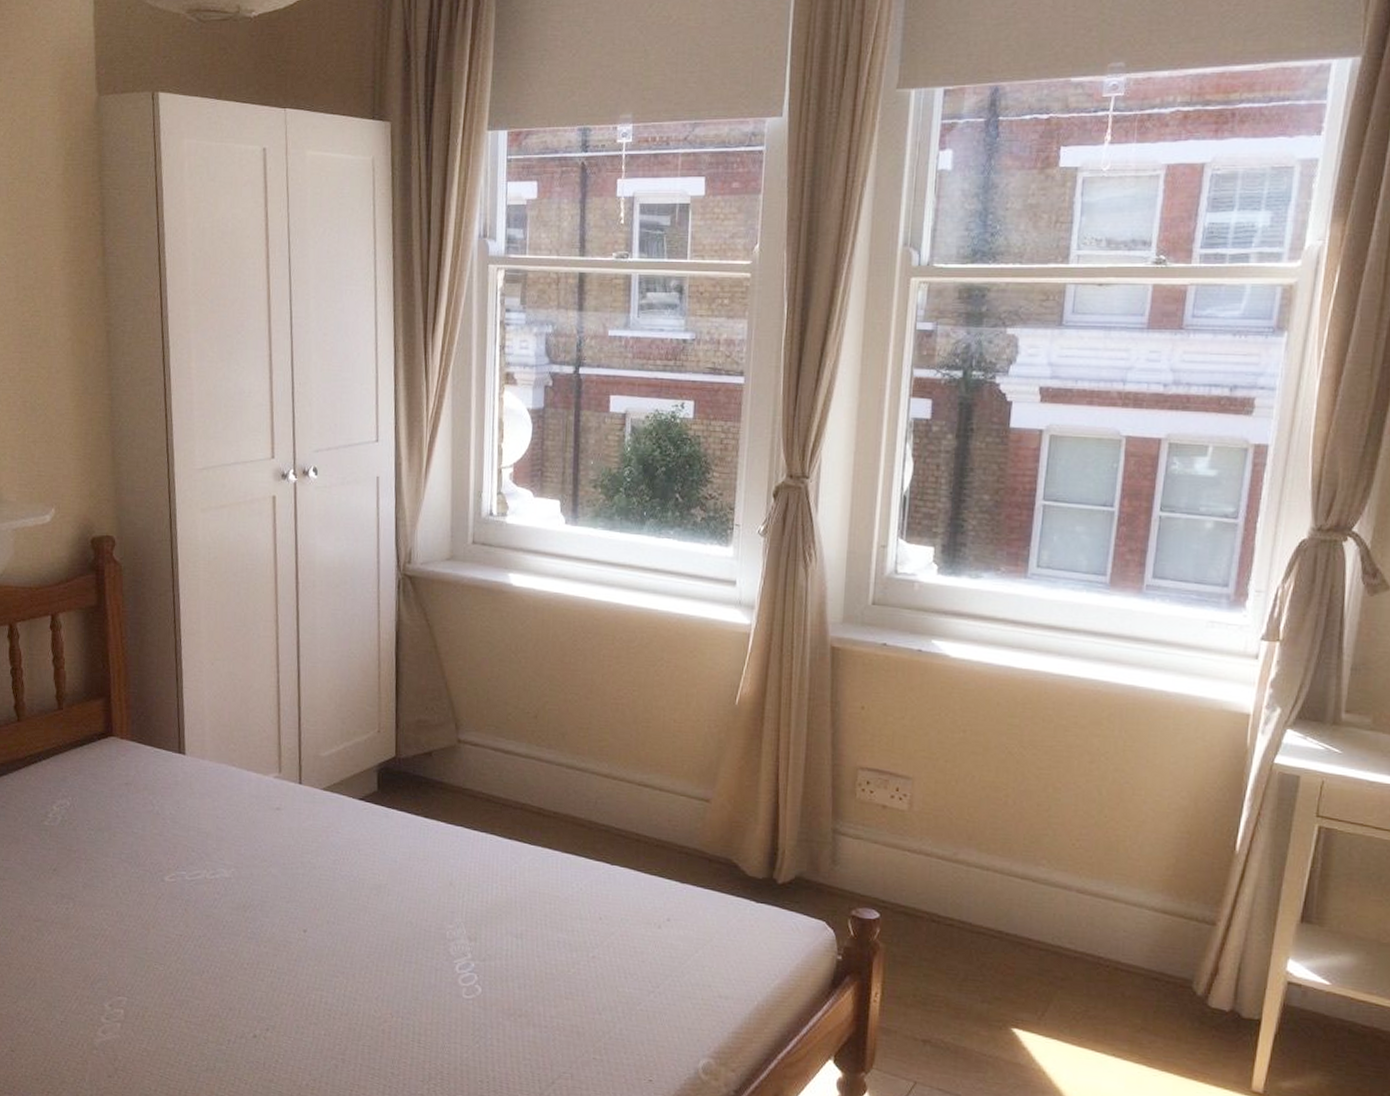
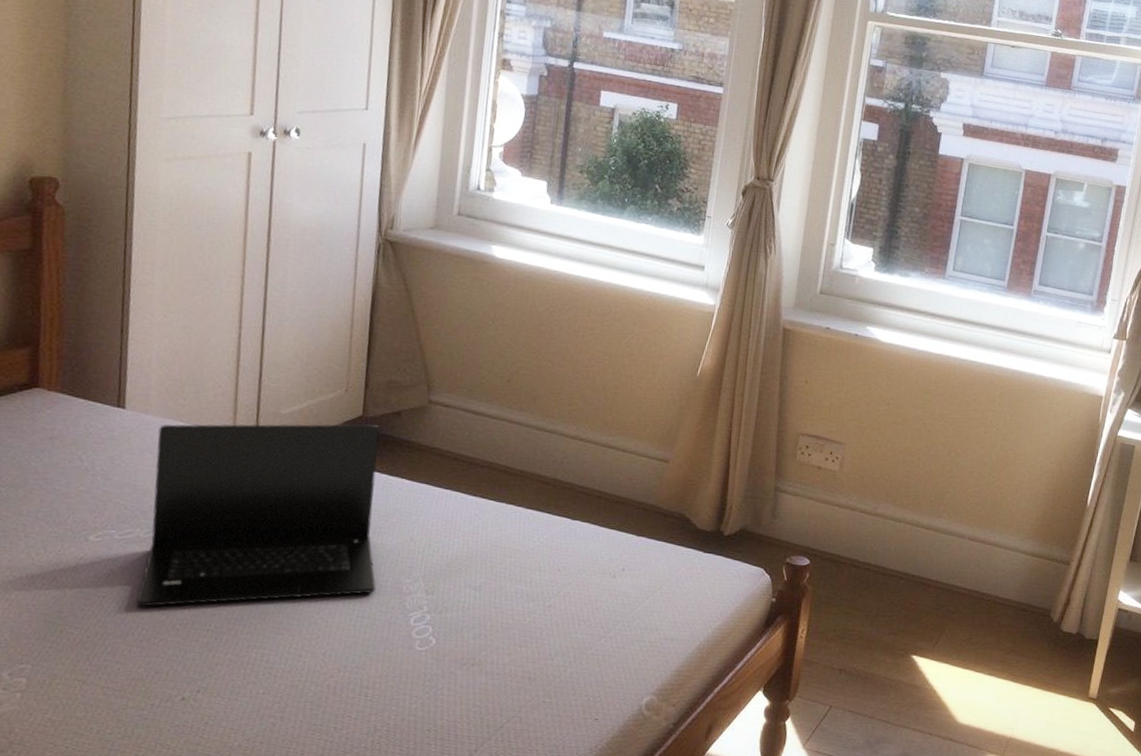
laptop: none [208,765,421,946] -> present [136,424,380,607]

